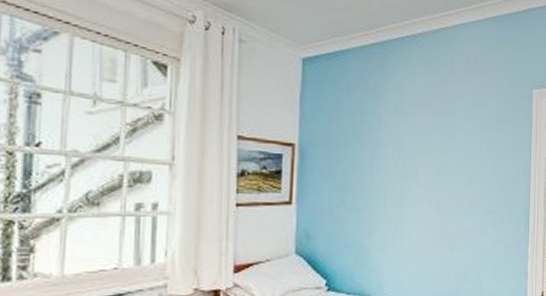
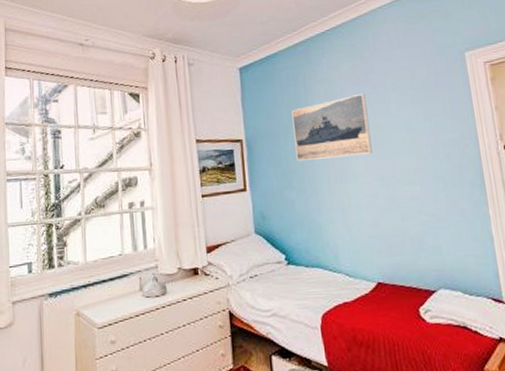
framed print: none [354,113,435,180] -> present [292,93,373,161]

